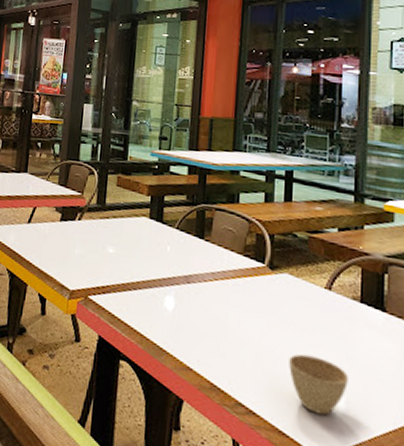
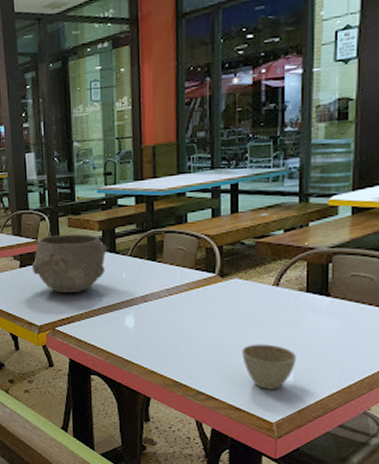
bowl: none [72,192,155,260] -> present [31,233,108,293]

